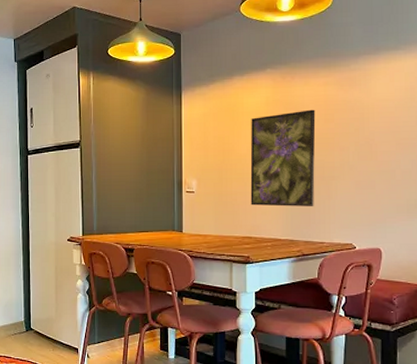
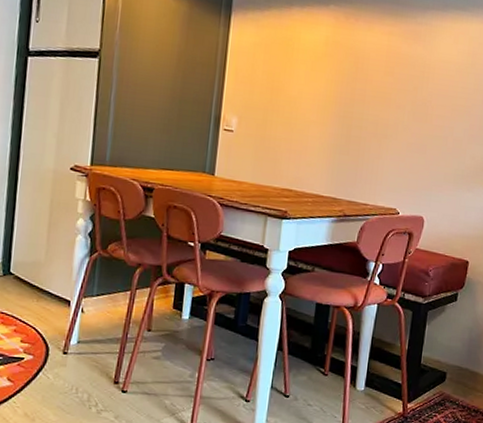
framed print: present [250,109,316,207] -> none [295,56,376,164]

